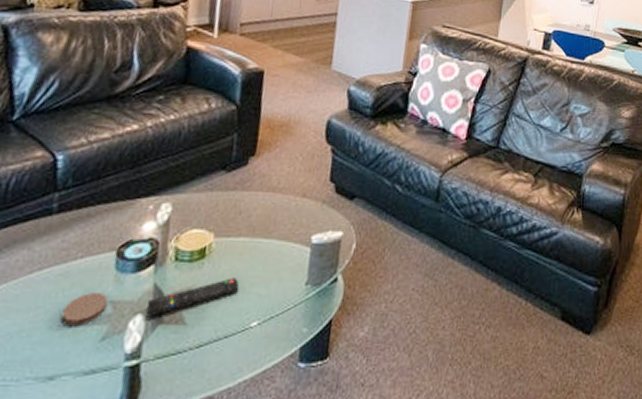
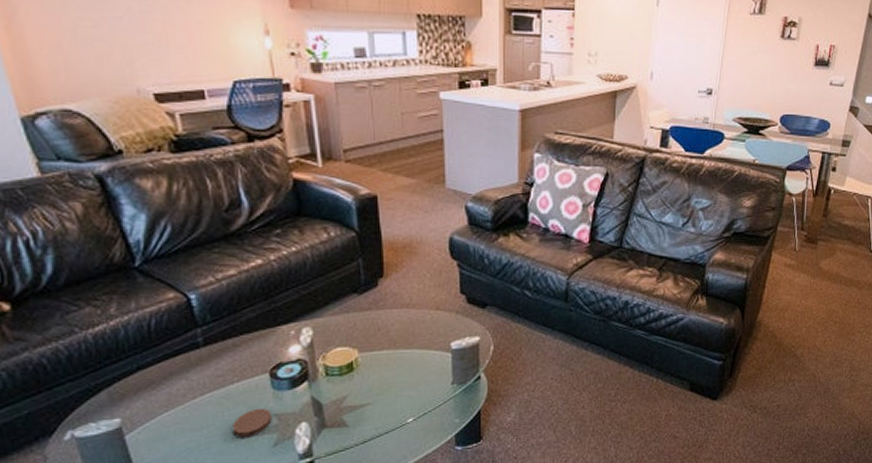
remote control: present [146,278,239,317] -> none [308,384,389,424]

